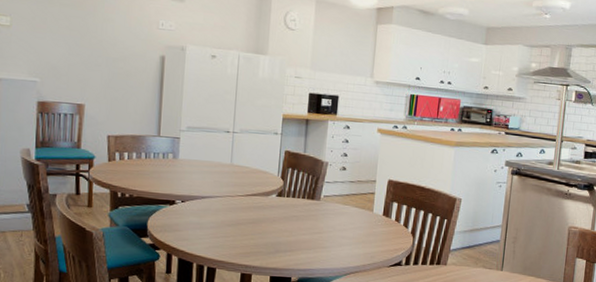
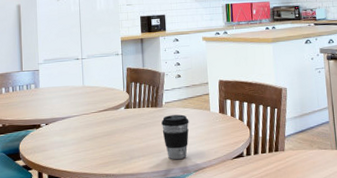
coffee cup: none [316,210,348,260] -> present [161,114,189,160]

